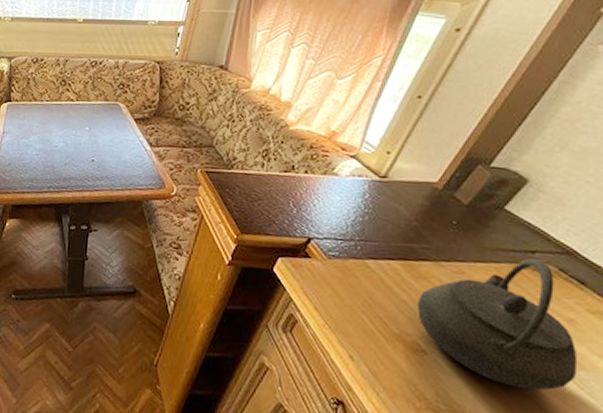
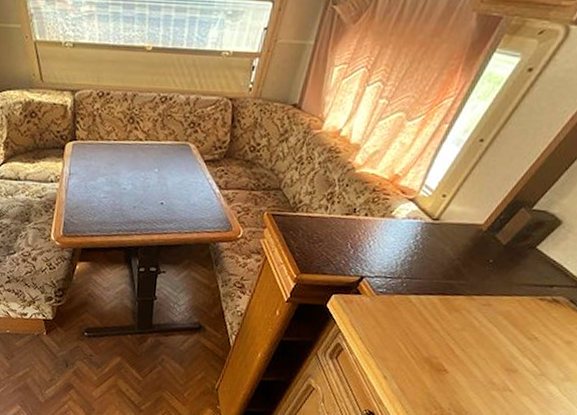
kettle: present [416,258,578,391] -> none [446,292,568,399]

